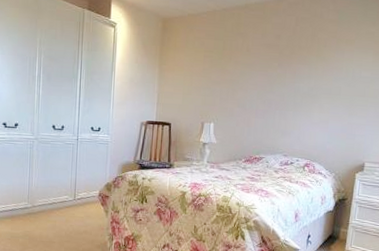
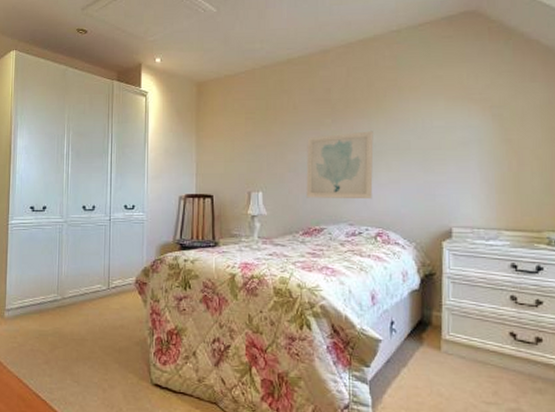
wall art: none [250,76,312,136] -> present [306,131,374,200]

